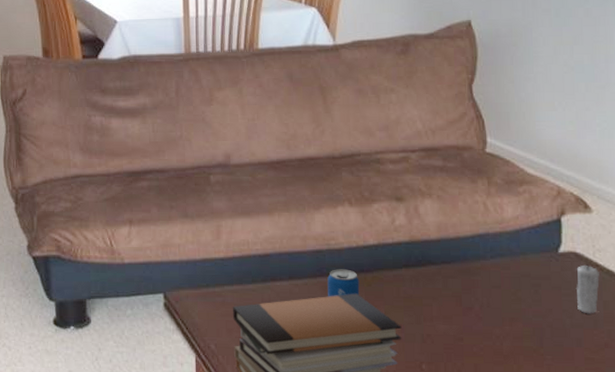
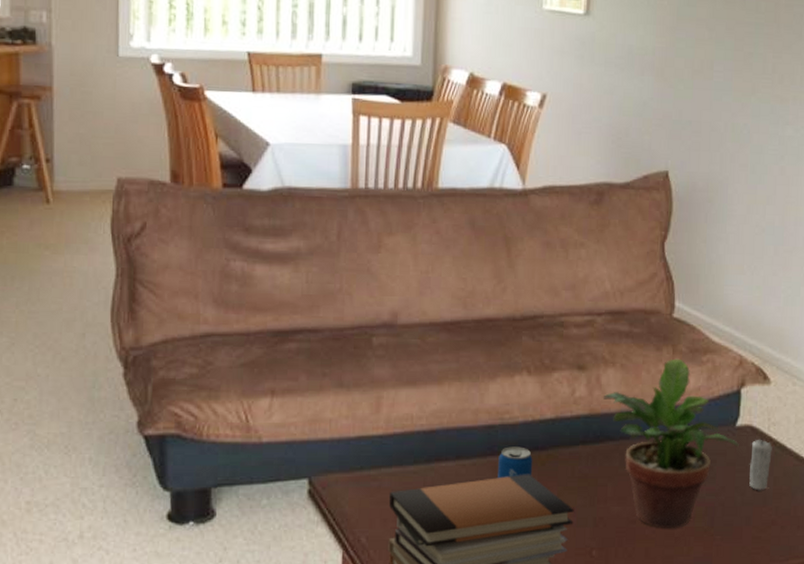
potted plant: none [423,190,563,348] -> present [604,358,739,529]

